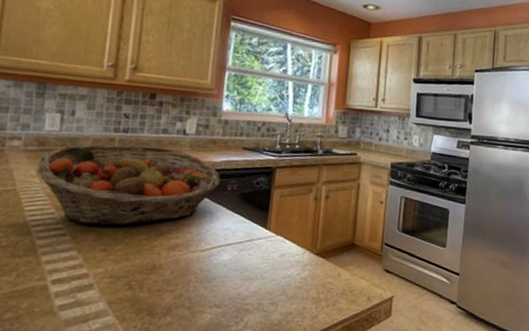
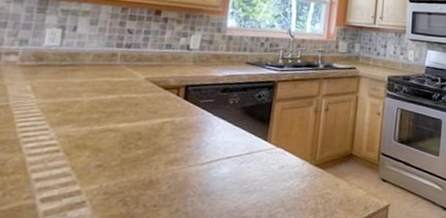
fruit basket: present [37,144,221,226] -> none [32,59,223,141]

